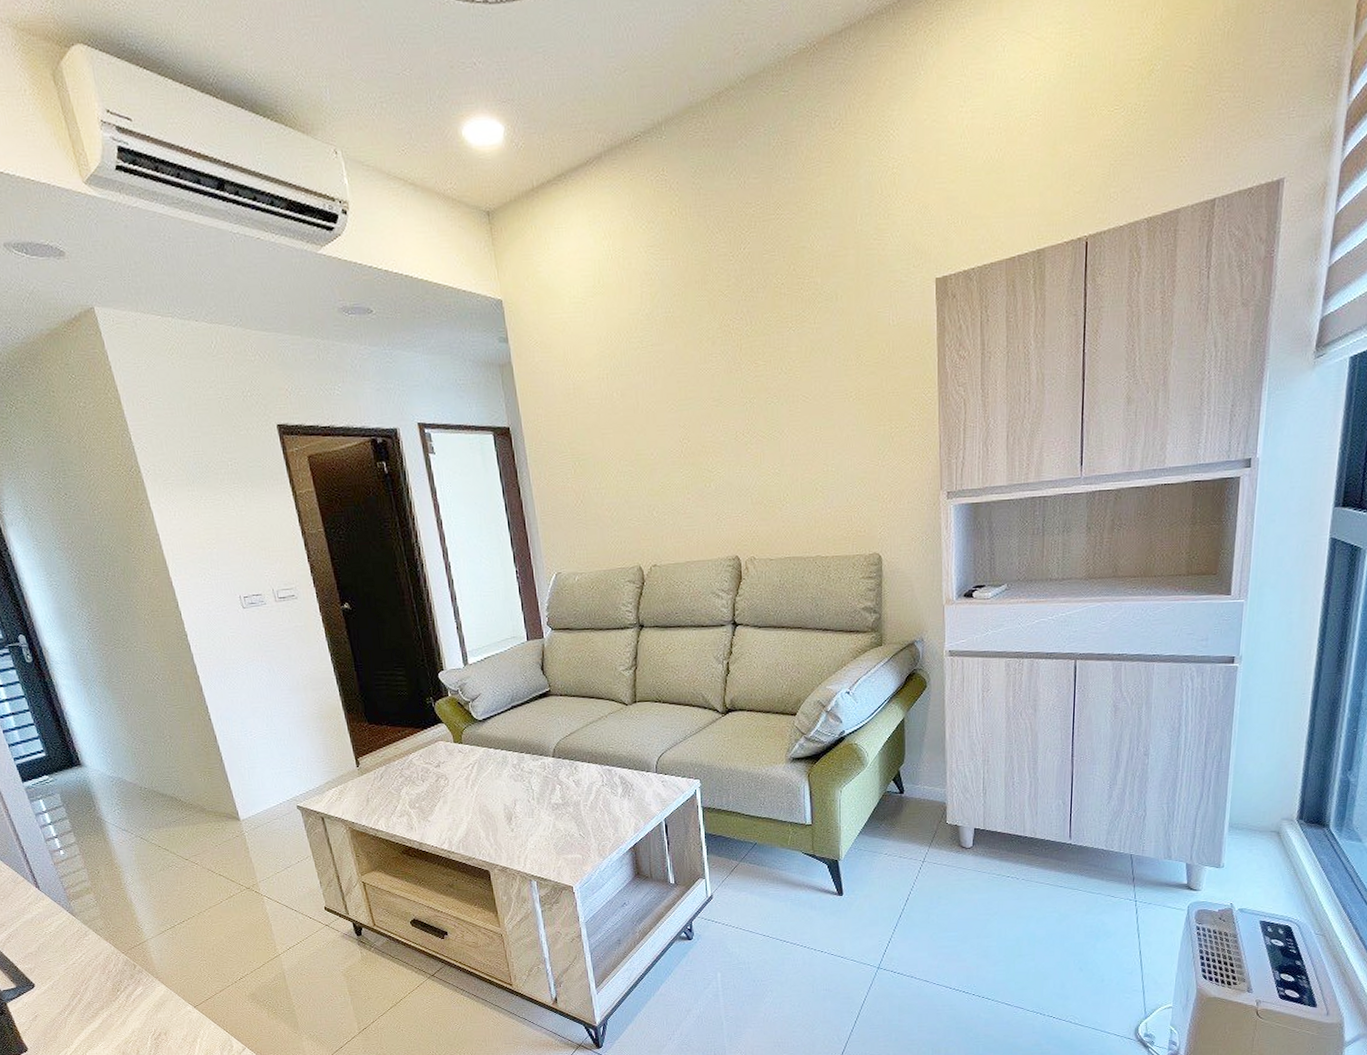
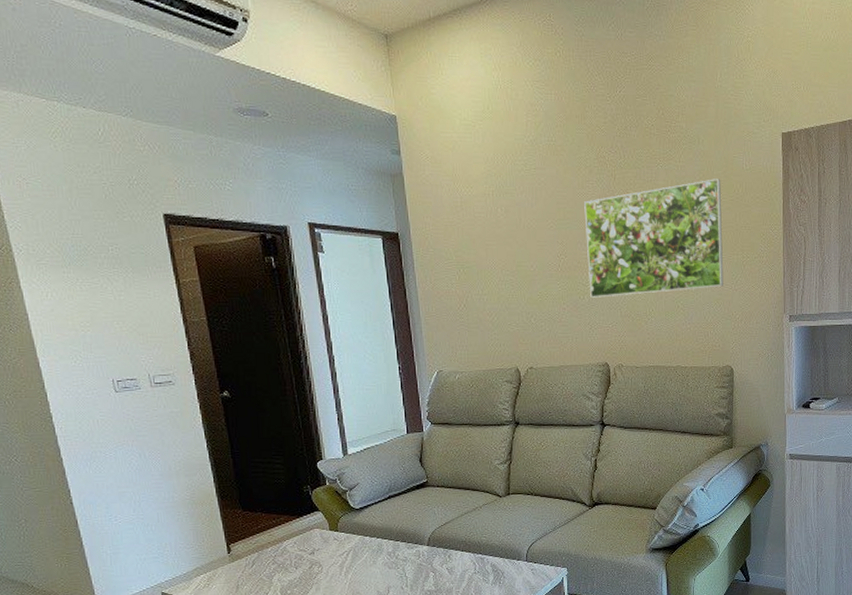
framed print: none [707,339,868,485] -> present [584,179,724,298]

